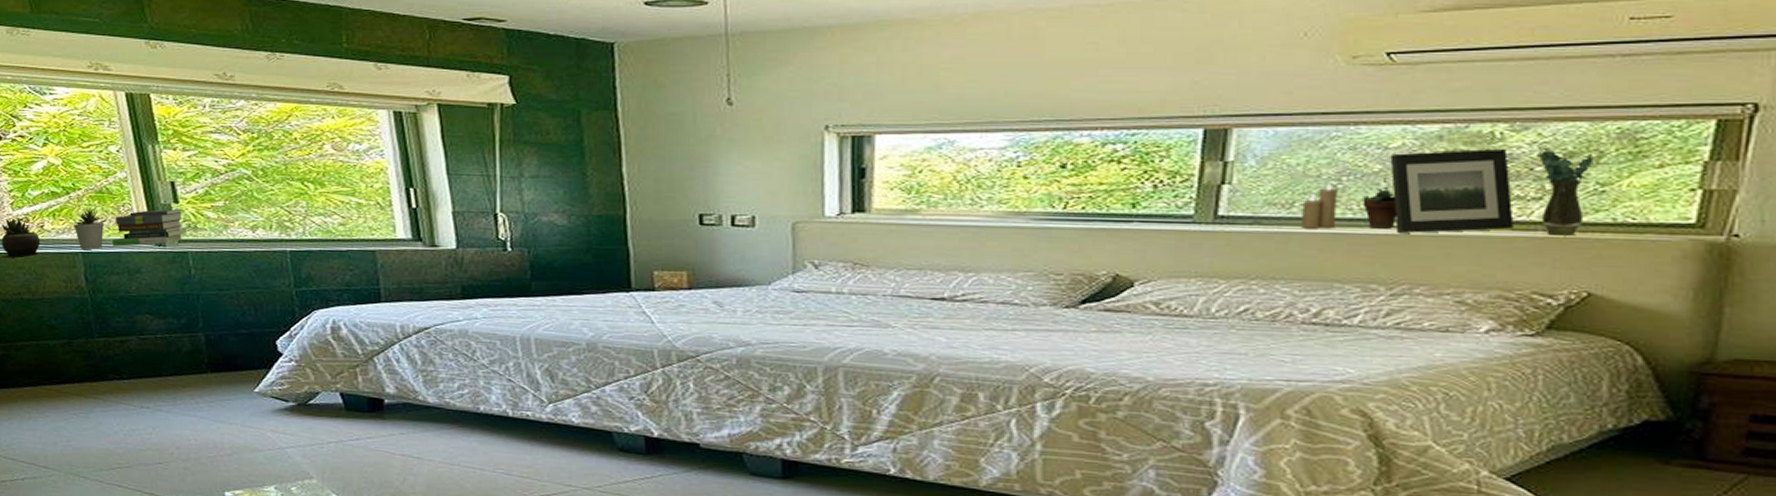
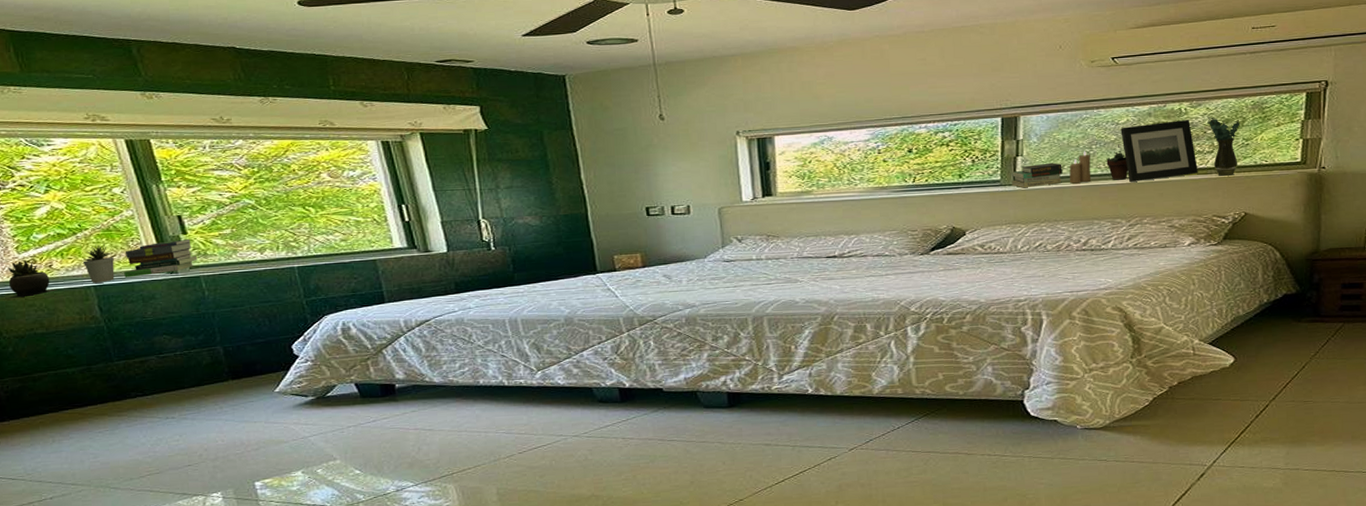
books: none [1210,196,1292,230] -> present [1012,162,1063,188]

